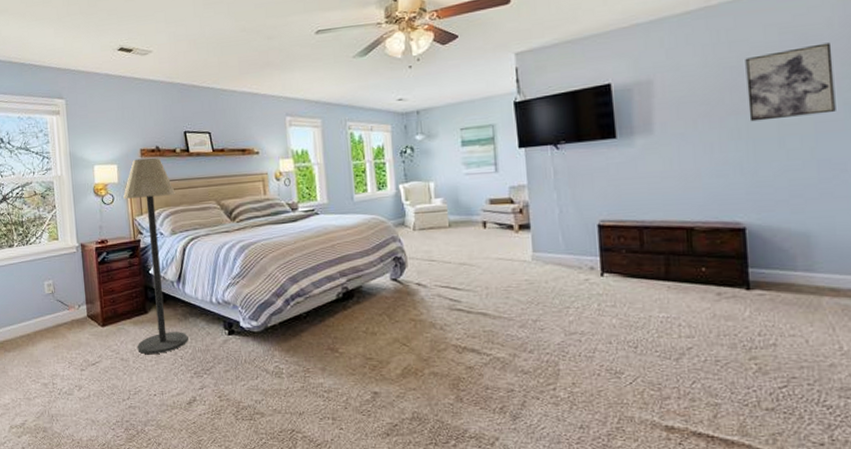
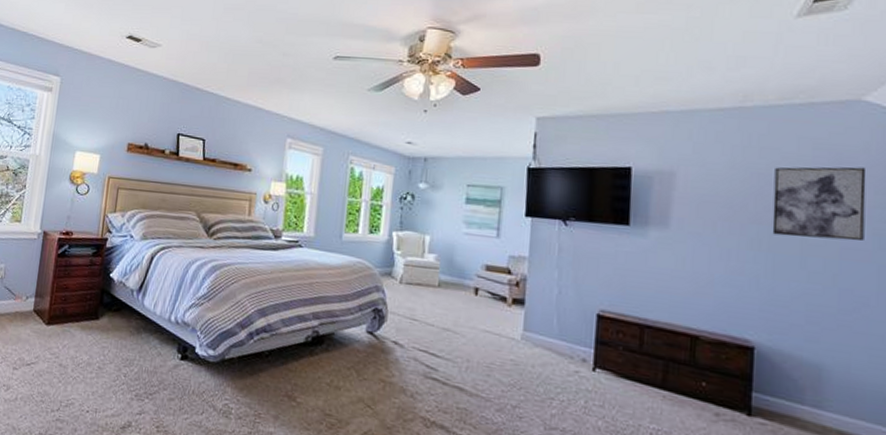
floor lamp: present [123,157,189,355] -> none [79,152,156,367]

